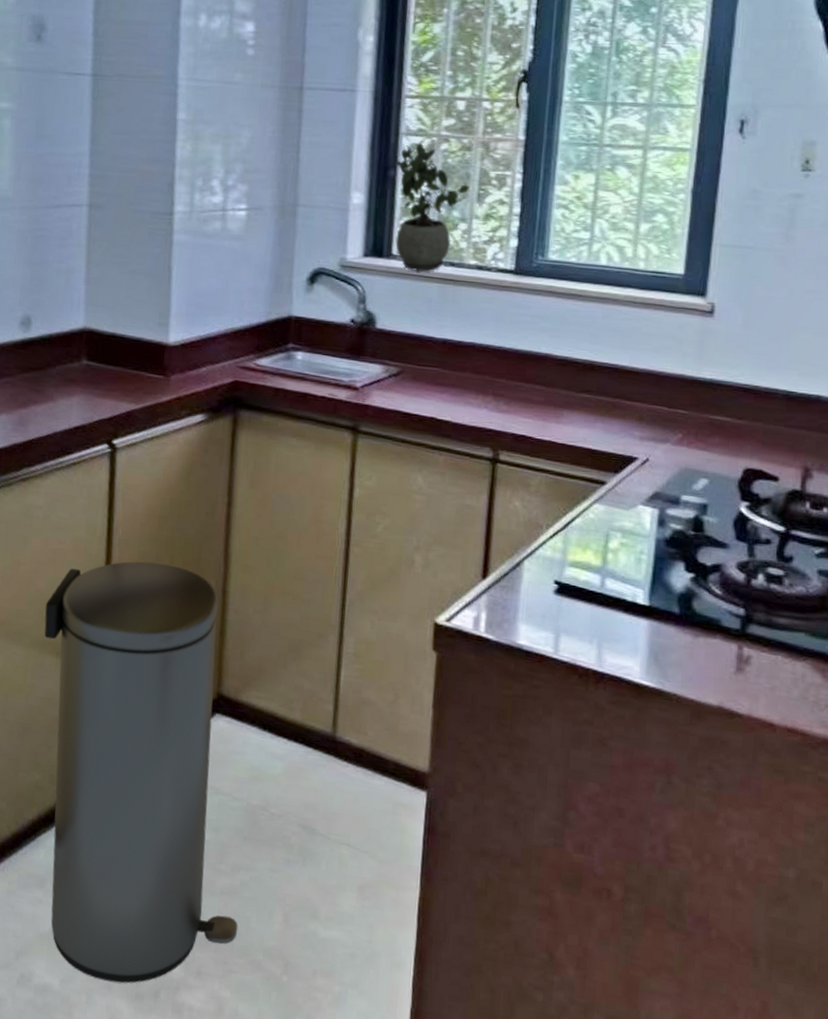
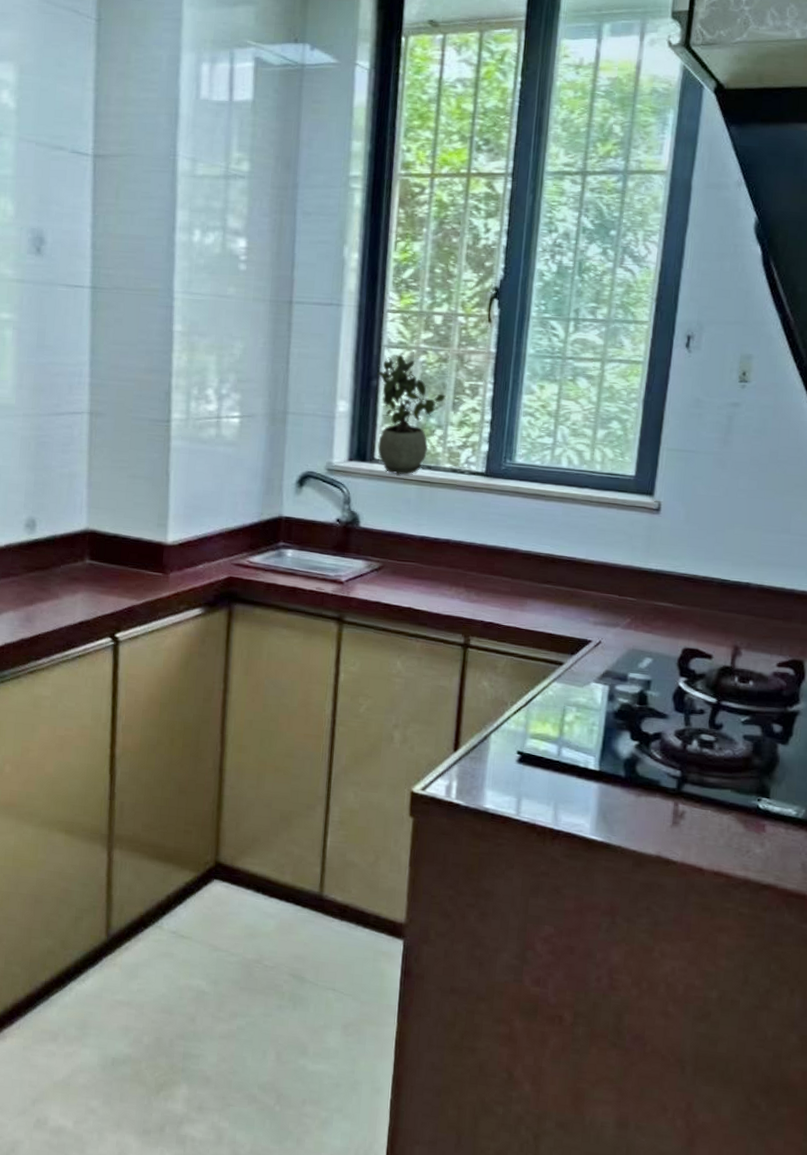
pedal bin: present [44,561,238,983] -> none [53,744,236,1121]

